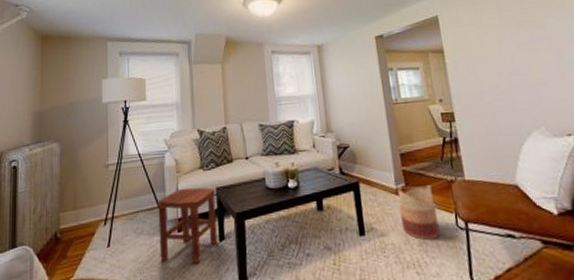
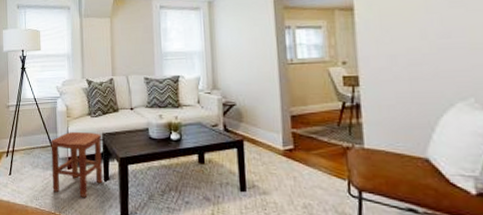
basket: present [397,185,440,240] -> none [284,148,328,203]

